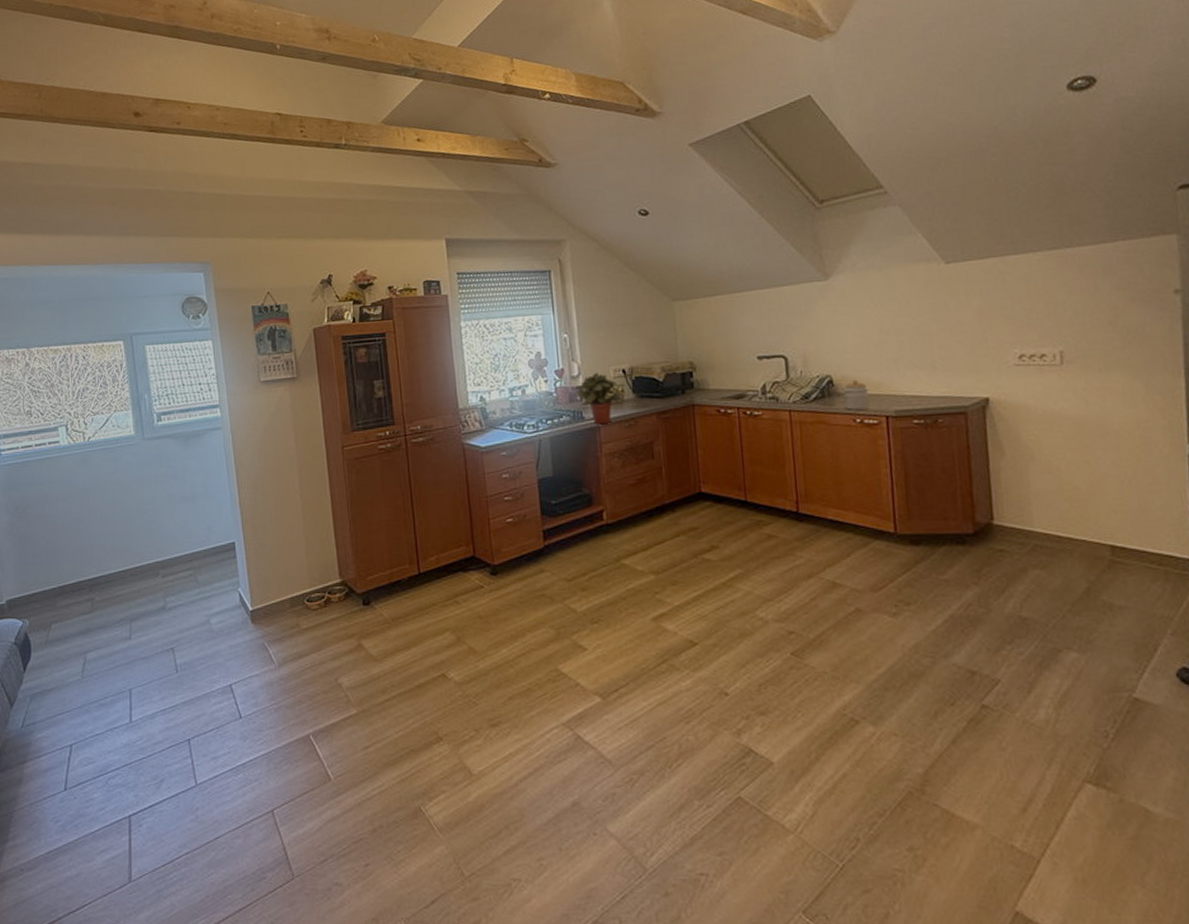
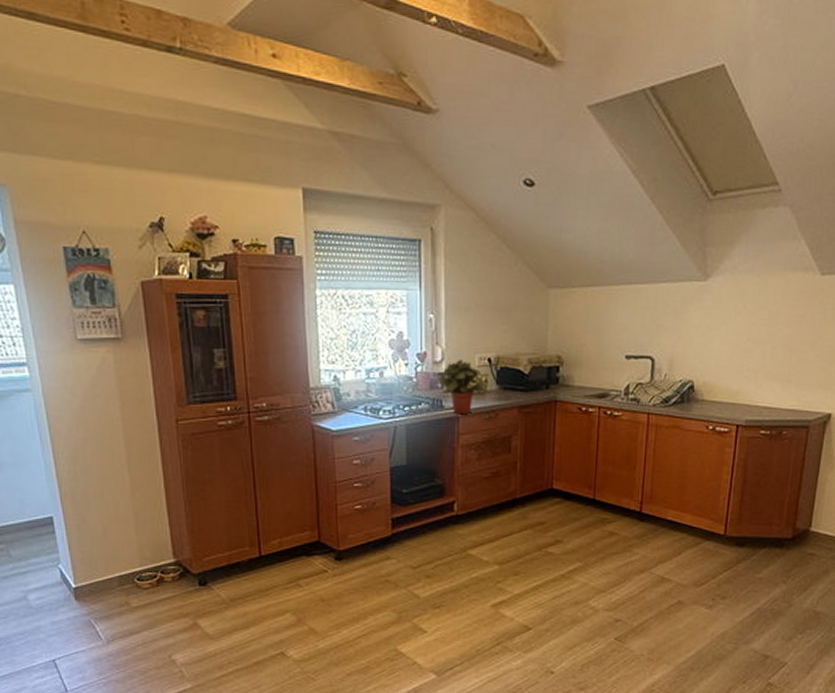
jar: present [843,380,870,410] -> none [700,387,726,417]

